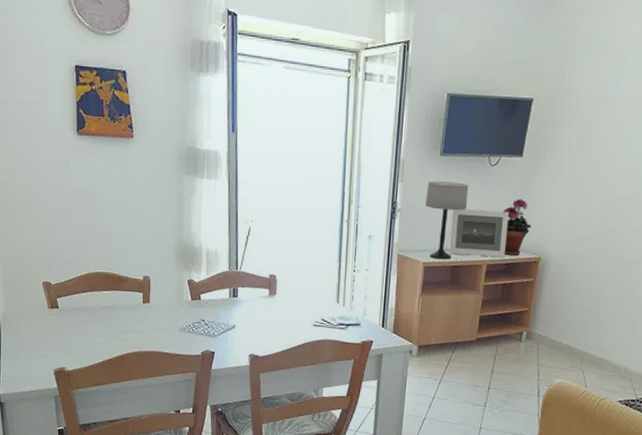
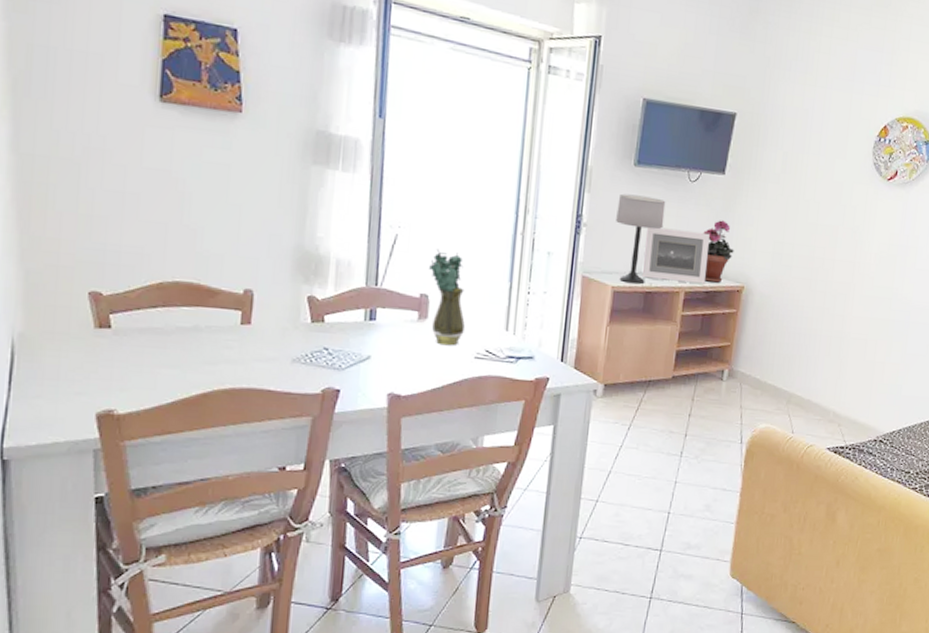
vase: none [276,238,305,316] -> present [429,249,465,346]

